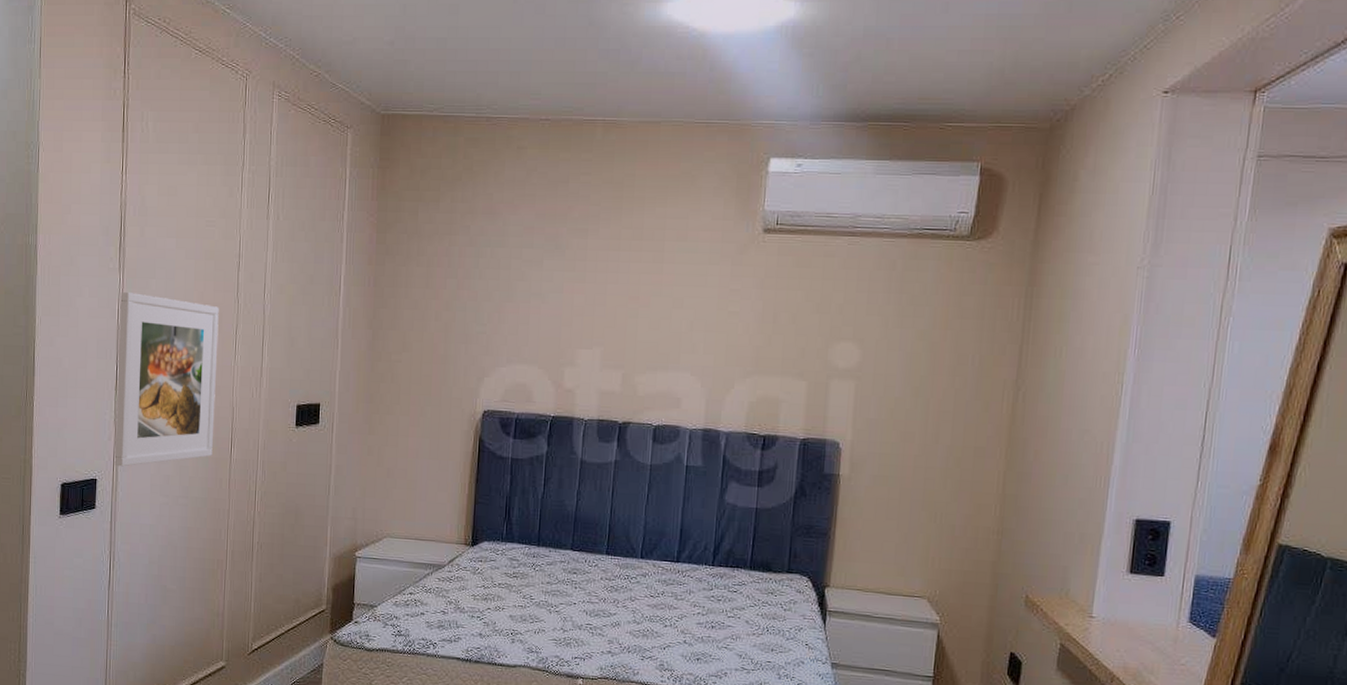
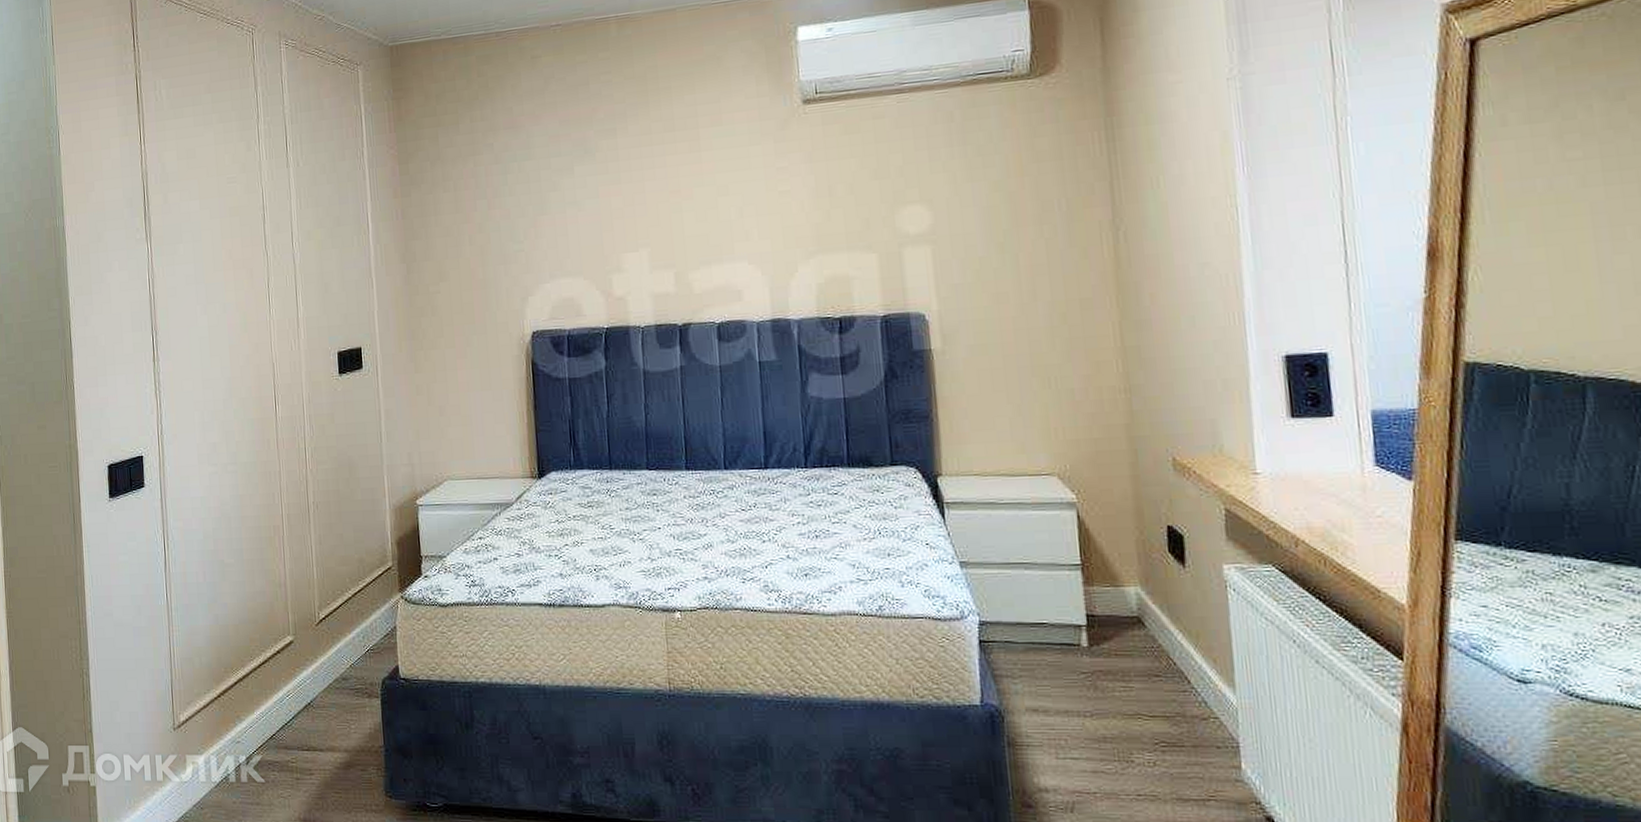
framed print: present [114,291,219,467] -> none [150,259,257,440]

